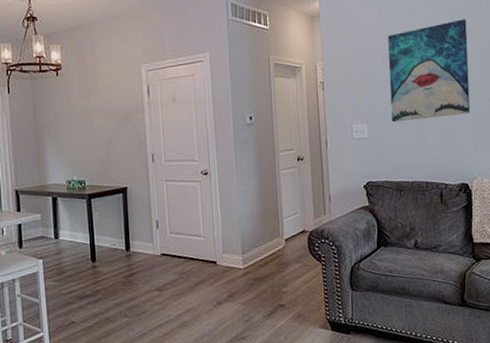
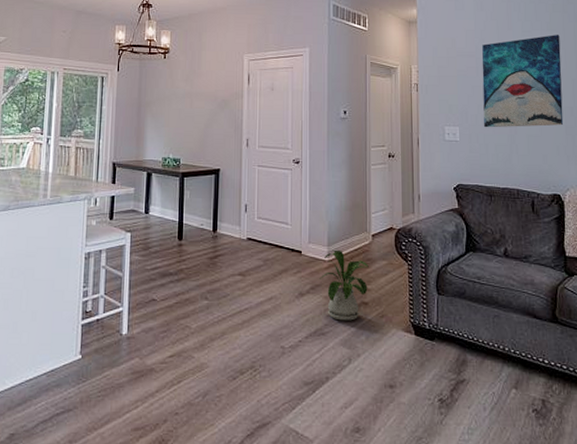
house plant: none [236,257,284,324] -> present [319,251,369,321]

